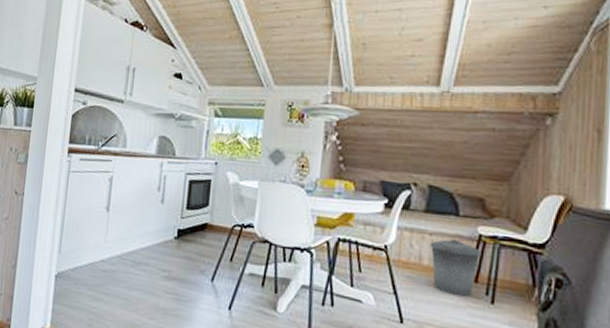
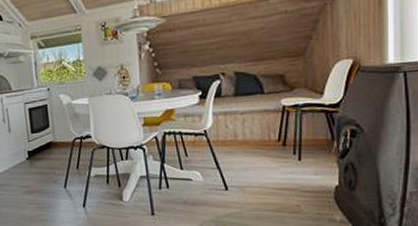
trash can: present [431,239,482,297] -> none [243,114,286,160]

